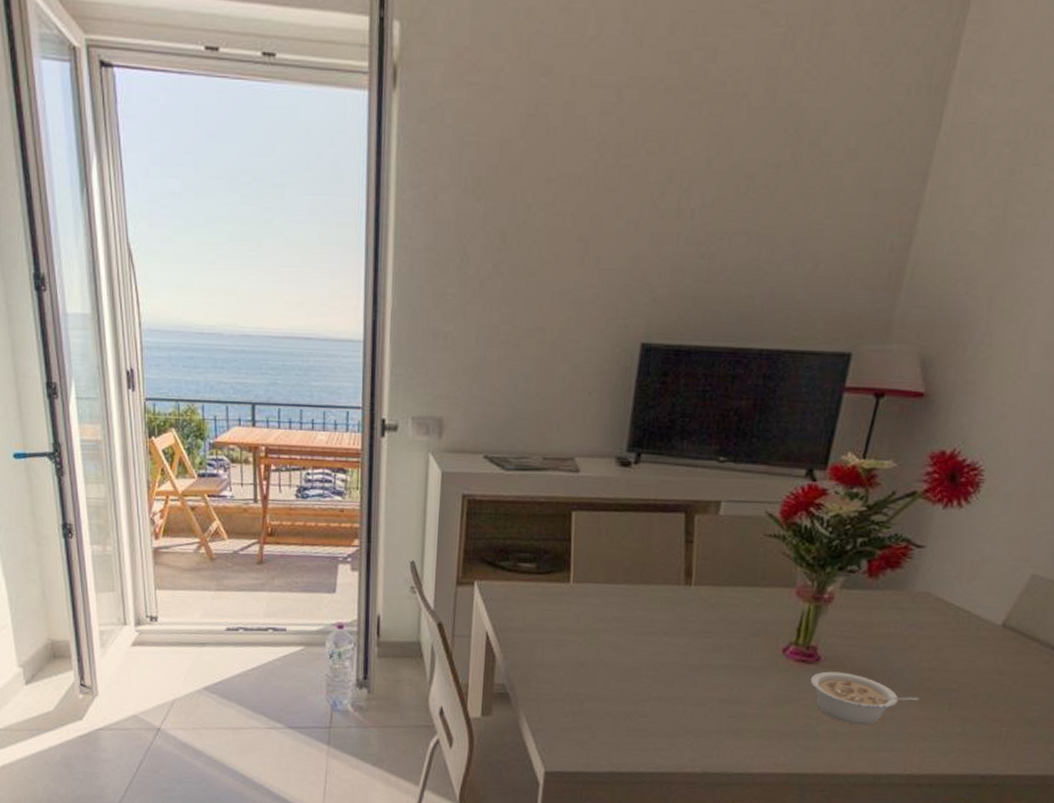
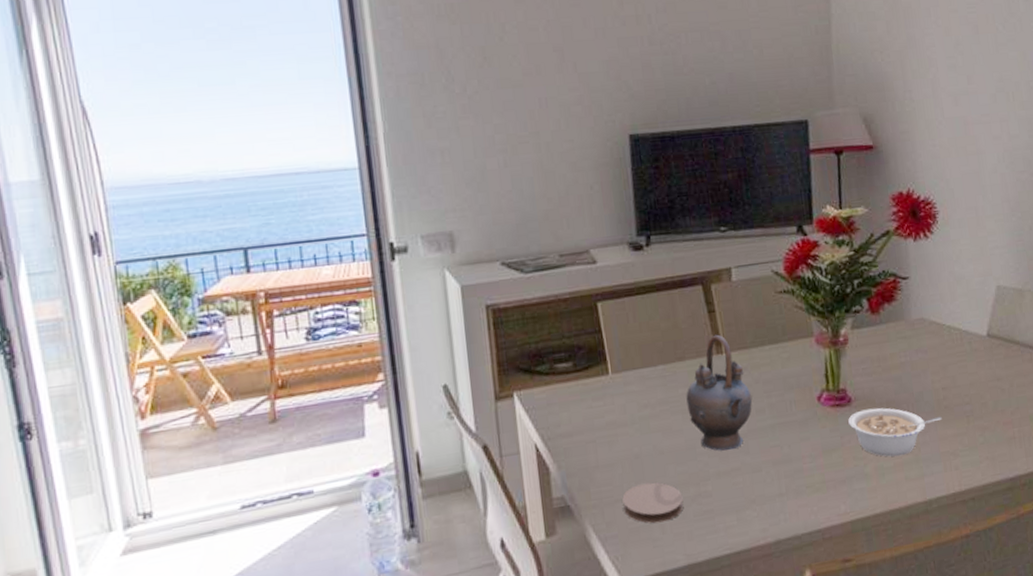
coaster: none [558,690,619,729] -> present [622,482,684,524]
teapot: none [642,565,713,680] -> present [686,334,753,451]

